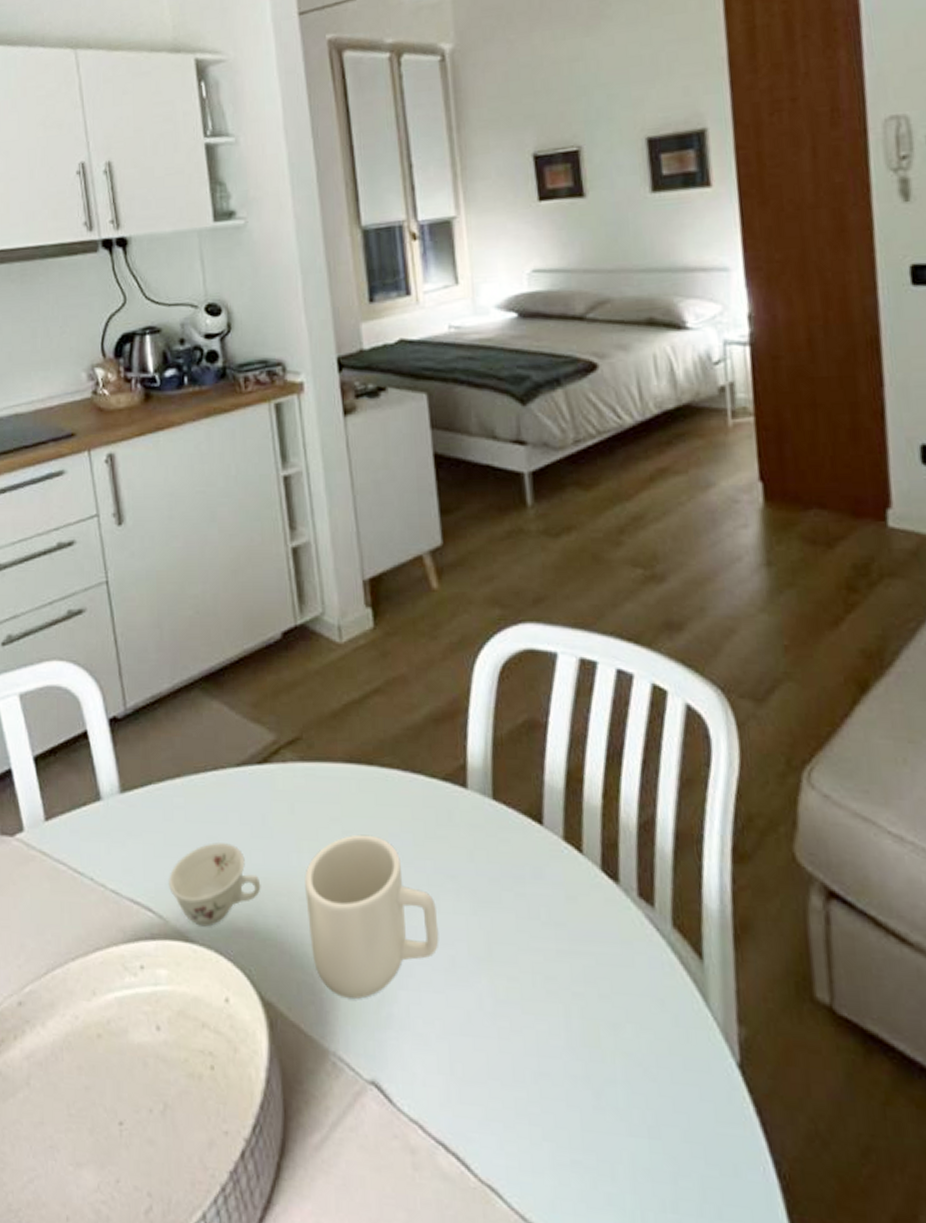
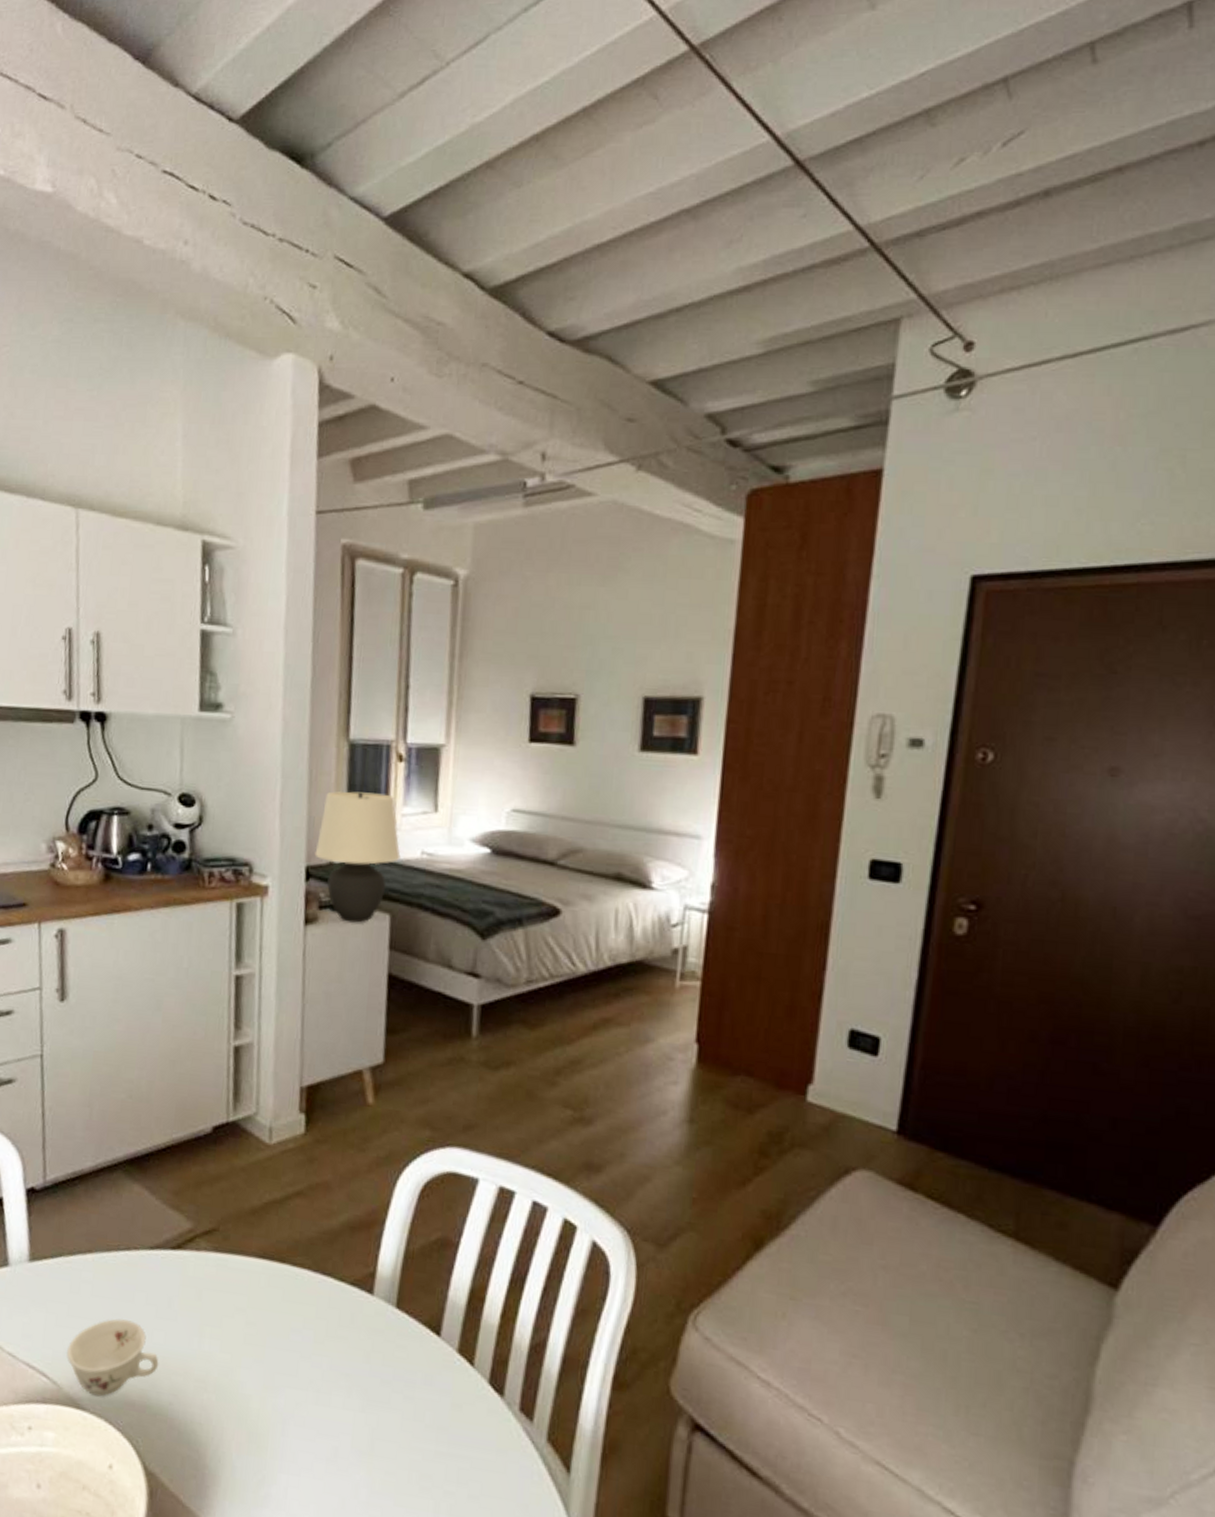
mug: present [305,834,439,999] -> none [200,1326,327,1478]
table lamp: none [344,274,429,407] -> present [314,791,401,923]

